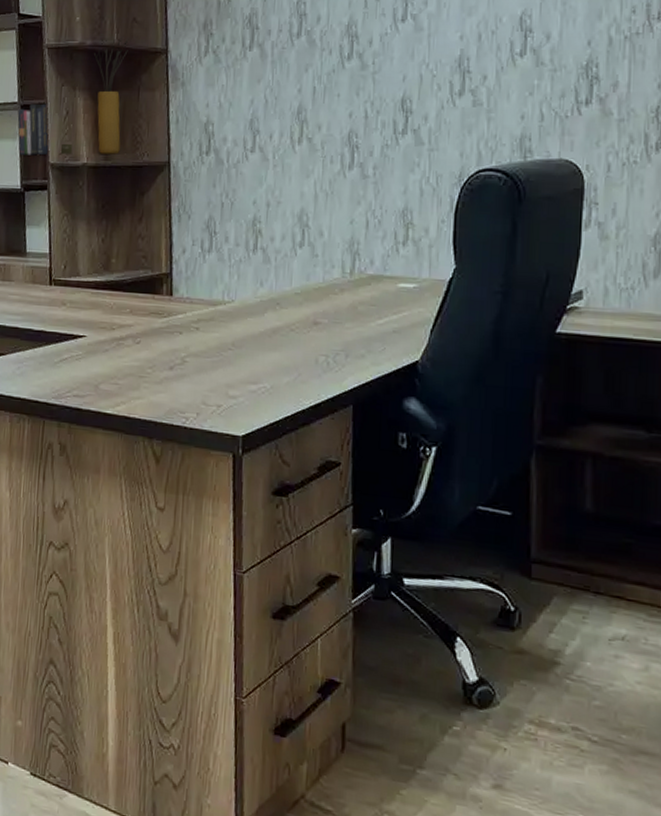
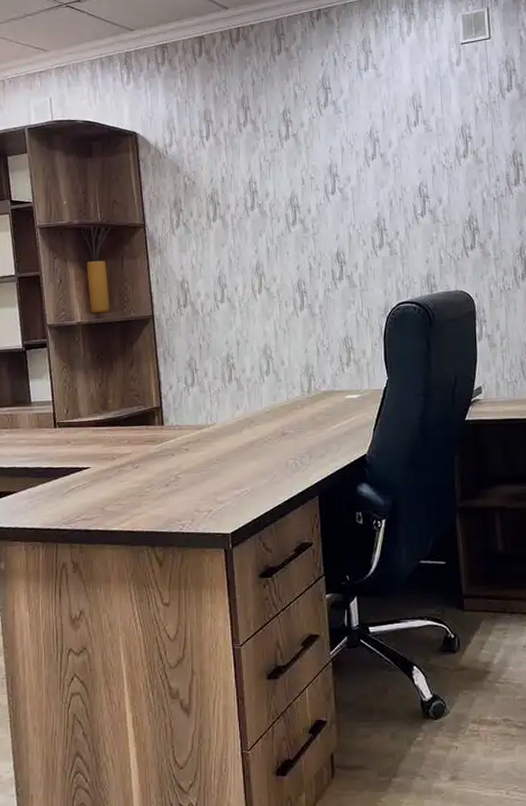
books: present [18,103,73,156] -> none [15,274,68,320]

